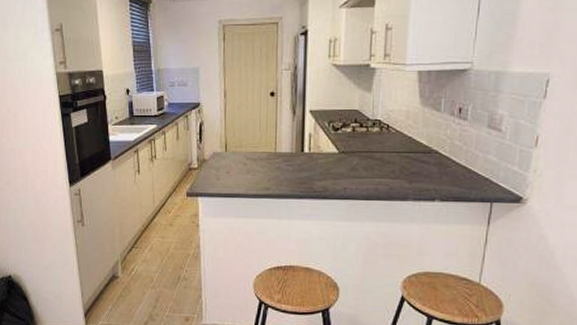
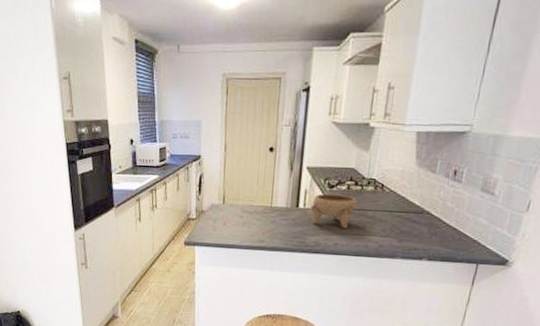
bowl: none [316,137,364,171] -> present [310,193,358,228]

